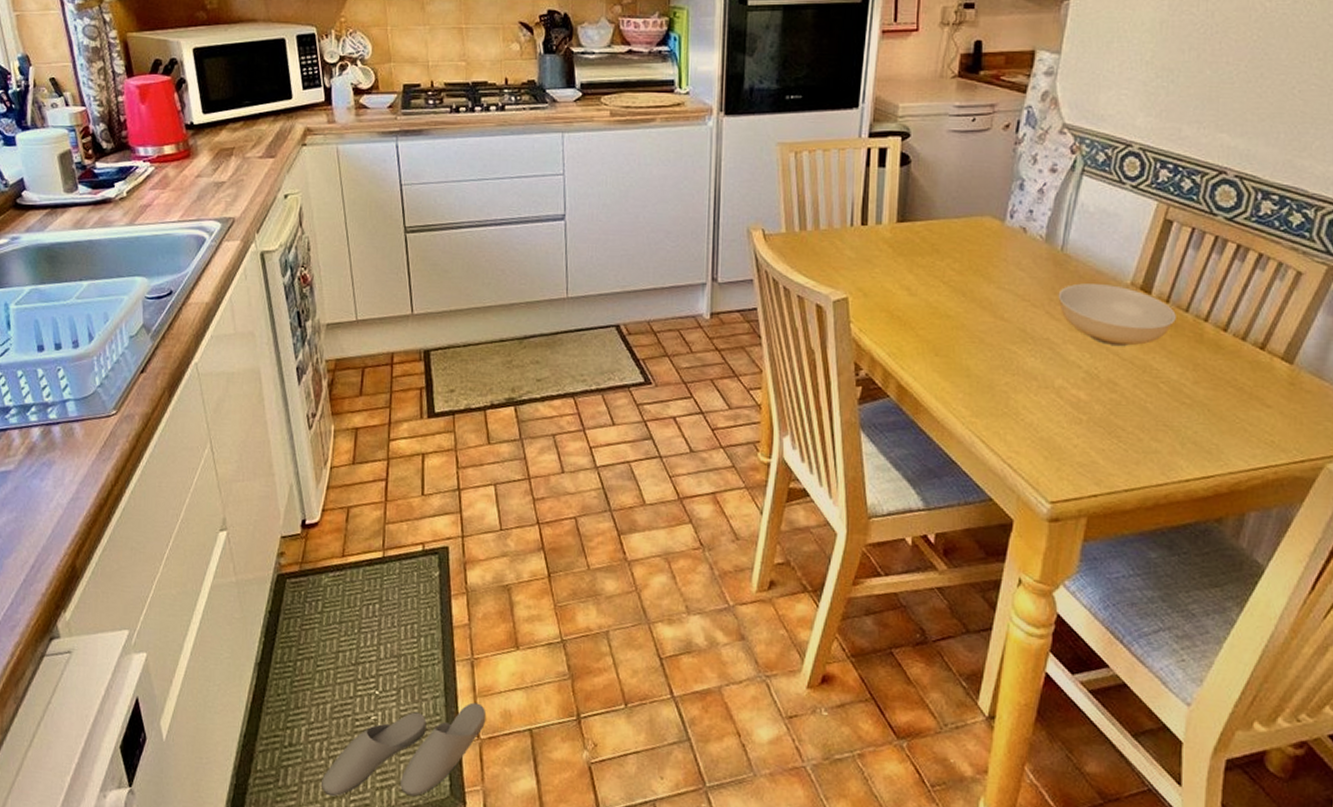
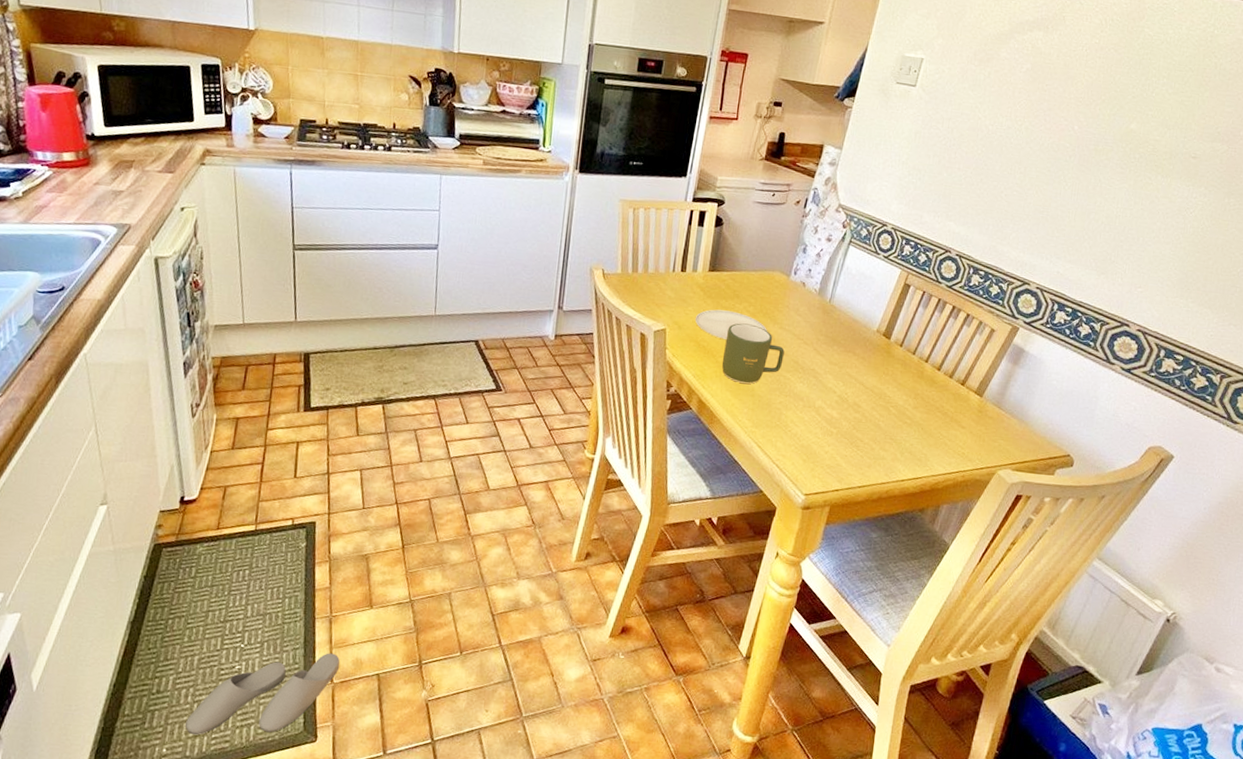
plate: none [884,269,980,308] -> present [695,309,767,340]
mug: none [924,284,1006,362] -> present [721,323,785,384]
bowl: present [1058,283,1176,346] -> none [824,328,906,378]

